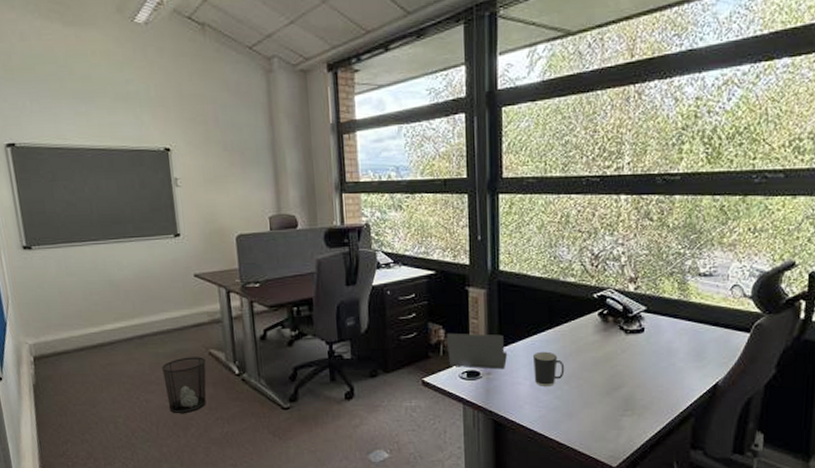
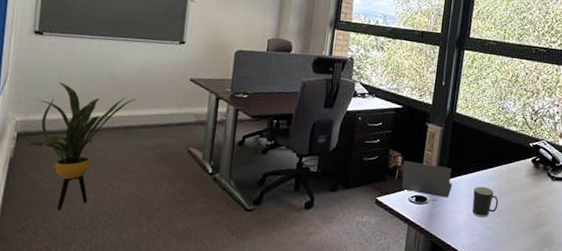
house plant: none [42,298,144,431] -> present [23,82,137,210]
waste bin: present [161,357,207,414] -> none [138,151,185,204]

